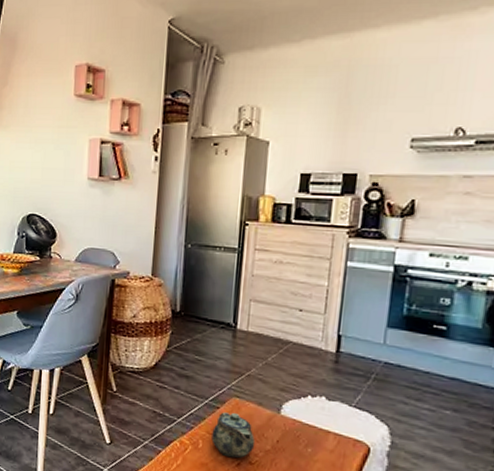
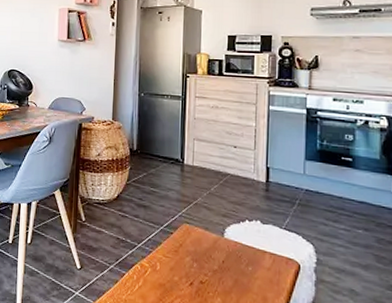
teapot: present [211,412,256,458] -> none [167,237,205,278]

